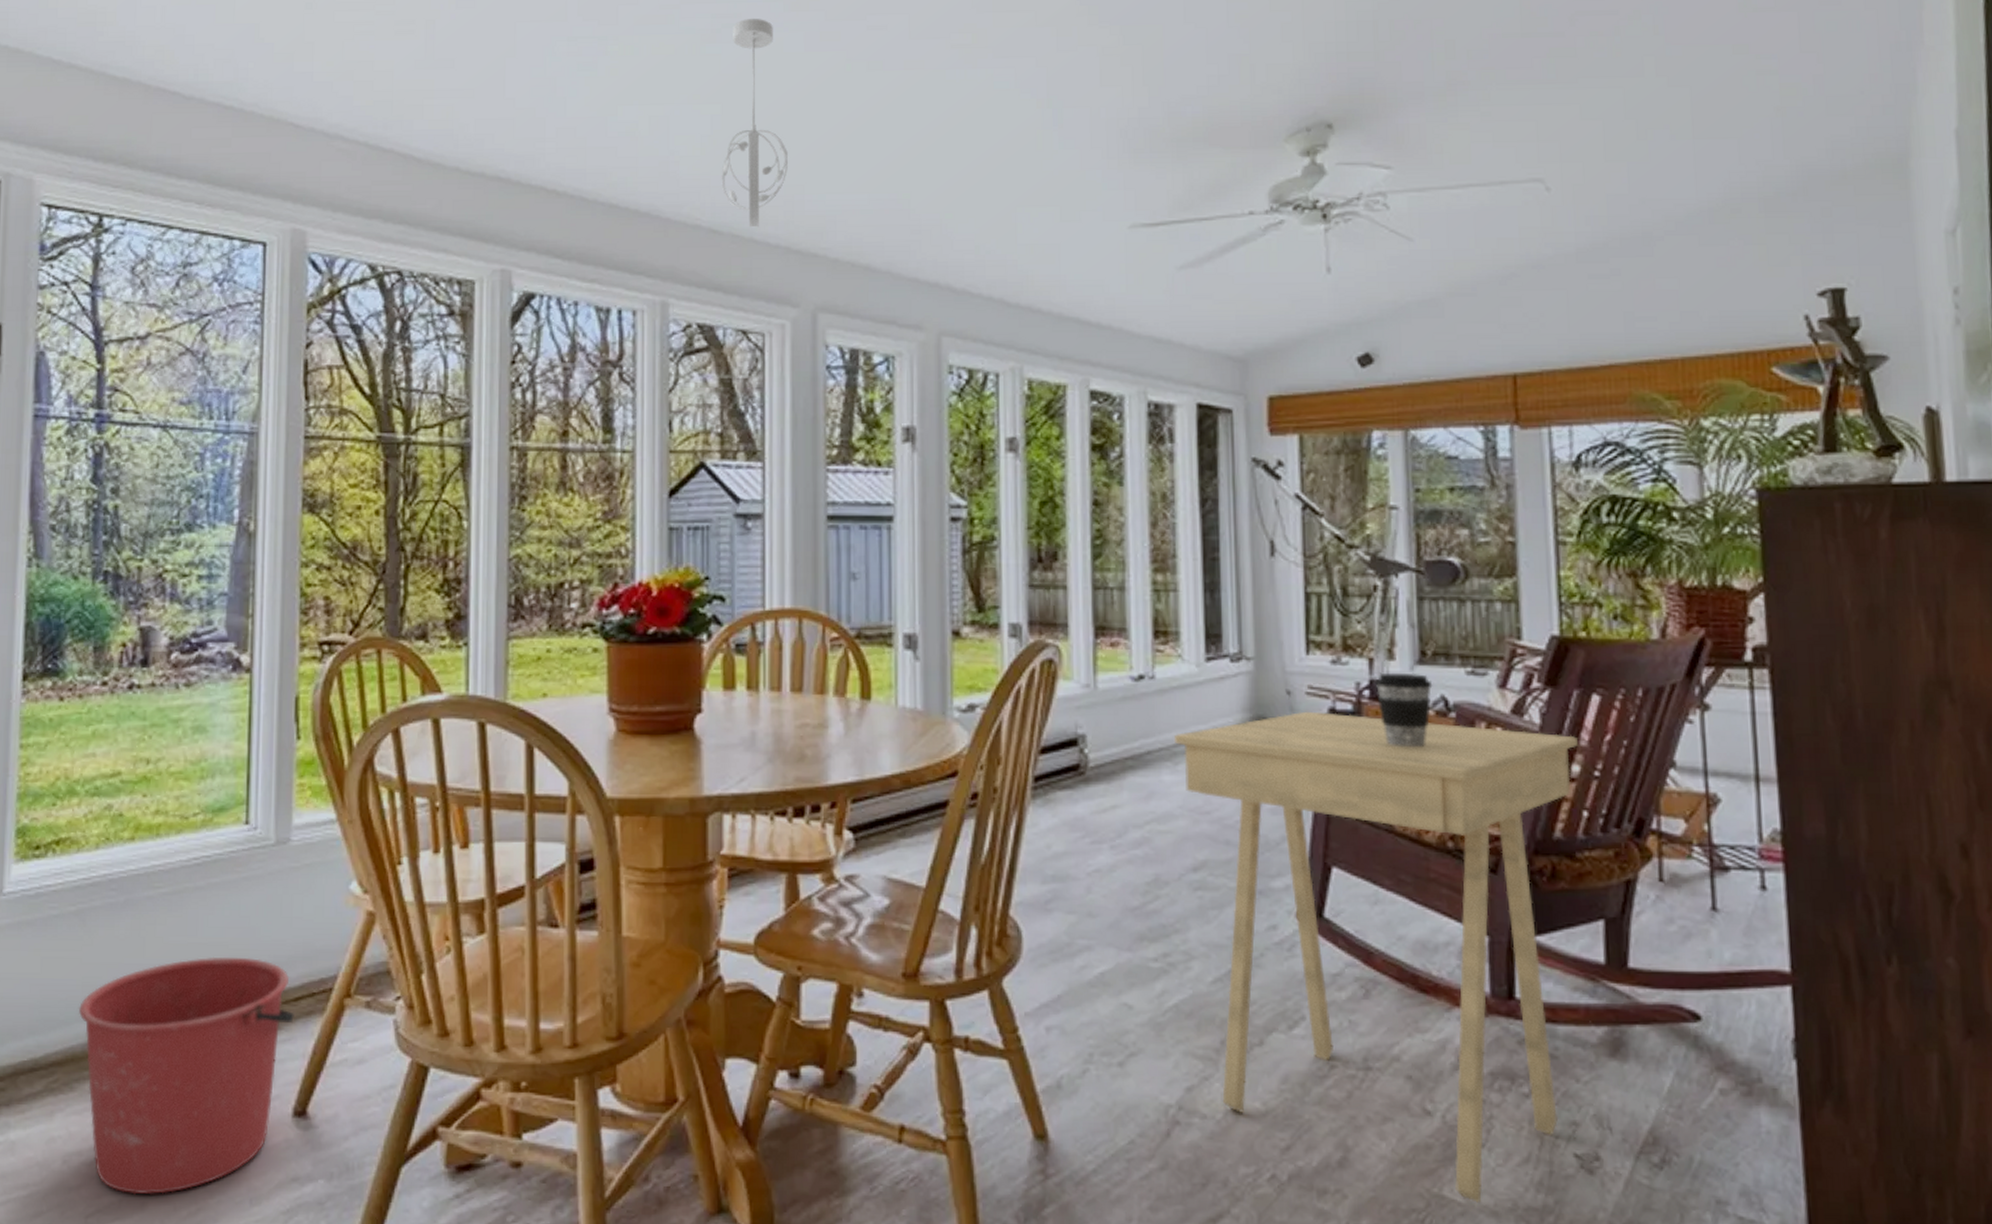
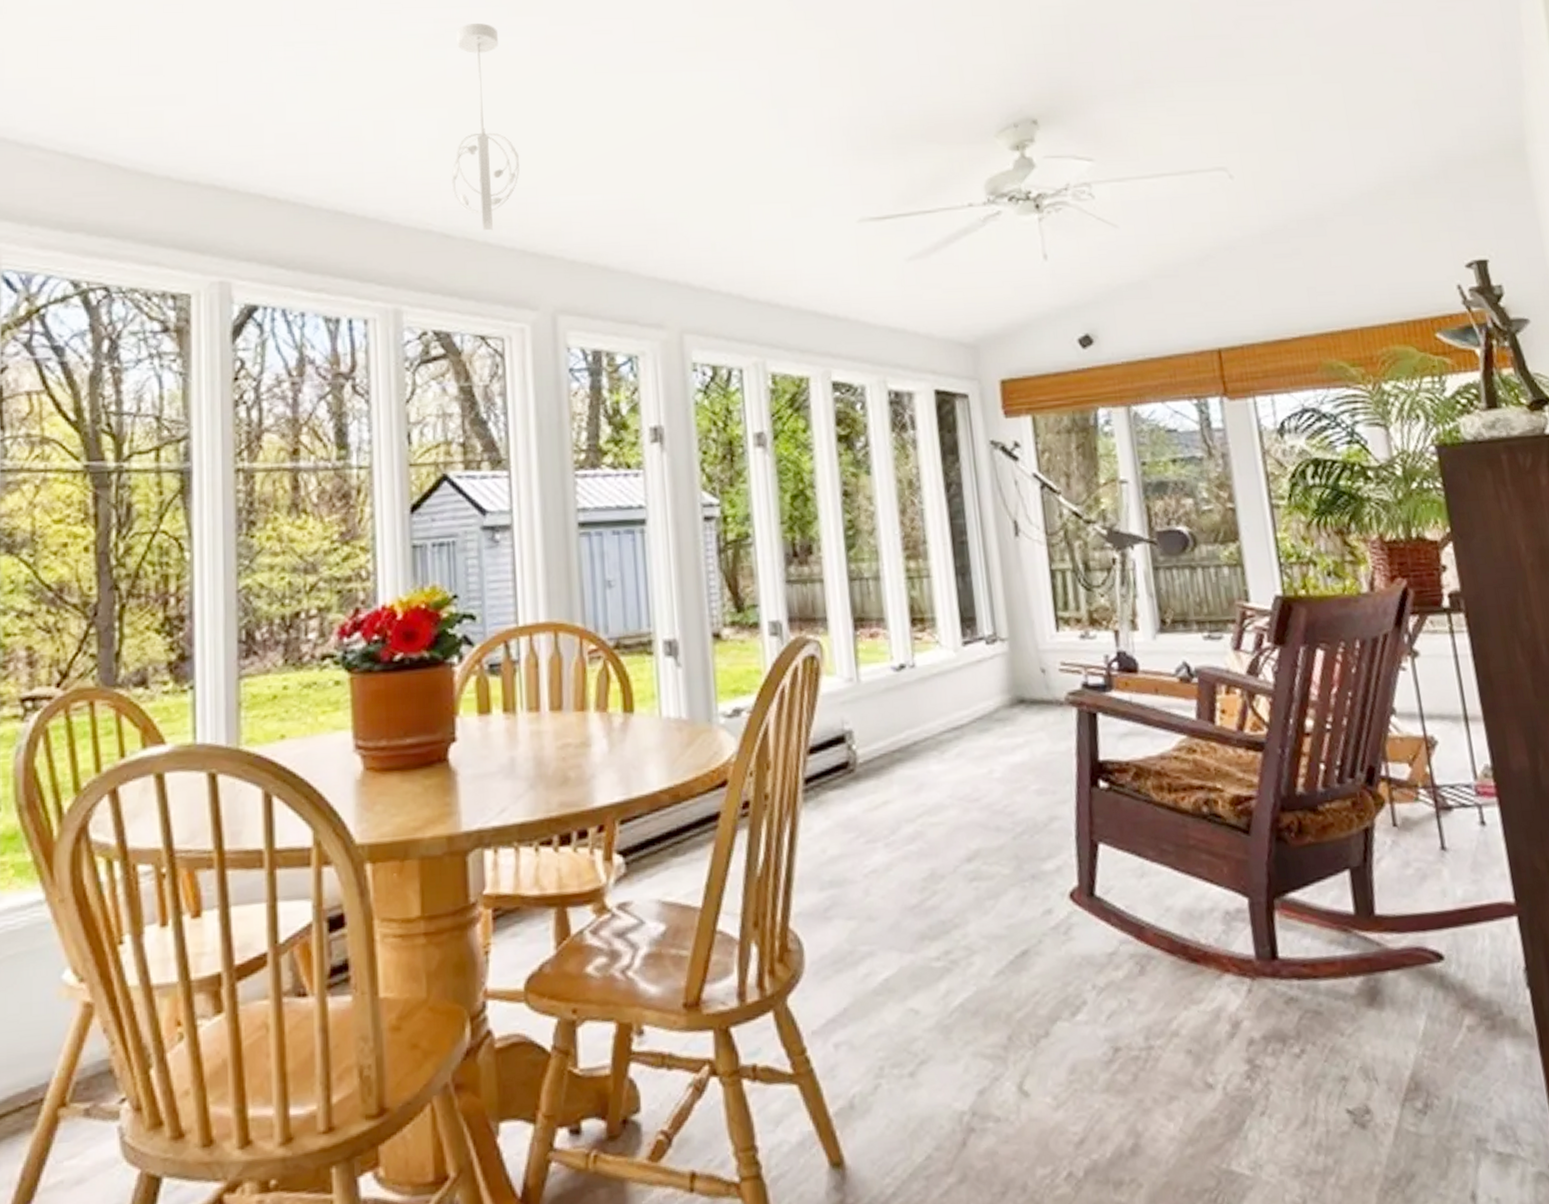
side table: present [1173,711,1578,1203] -> none [938,687,1328,1174]
coffee cup: present [1375,672,1433,748] -> none [1122,641,1176,717]

